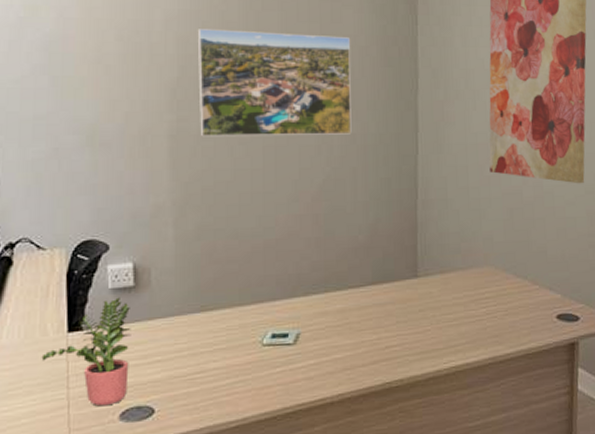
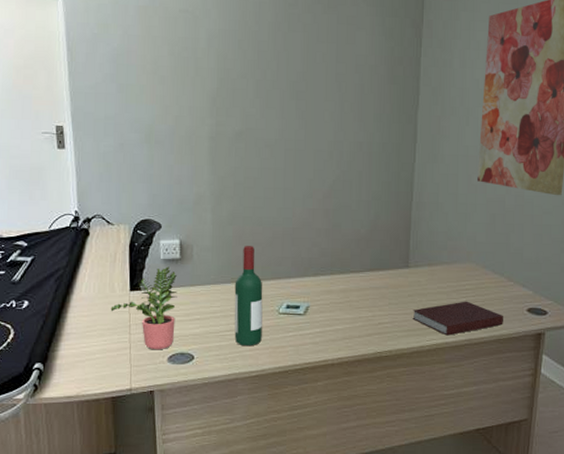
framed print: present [197,29,352,137] -> none [234,46,363,143]
wine bottle: none [205,264,242,391] -> present [234,246,263,346]
notebook: none [425,311,531,355] -> present [412,301,503,336]

